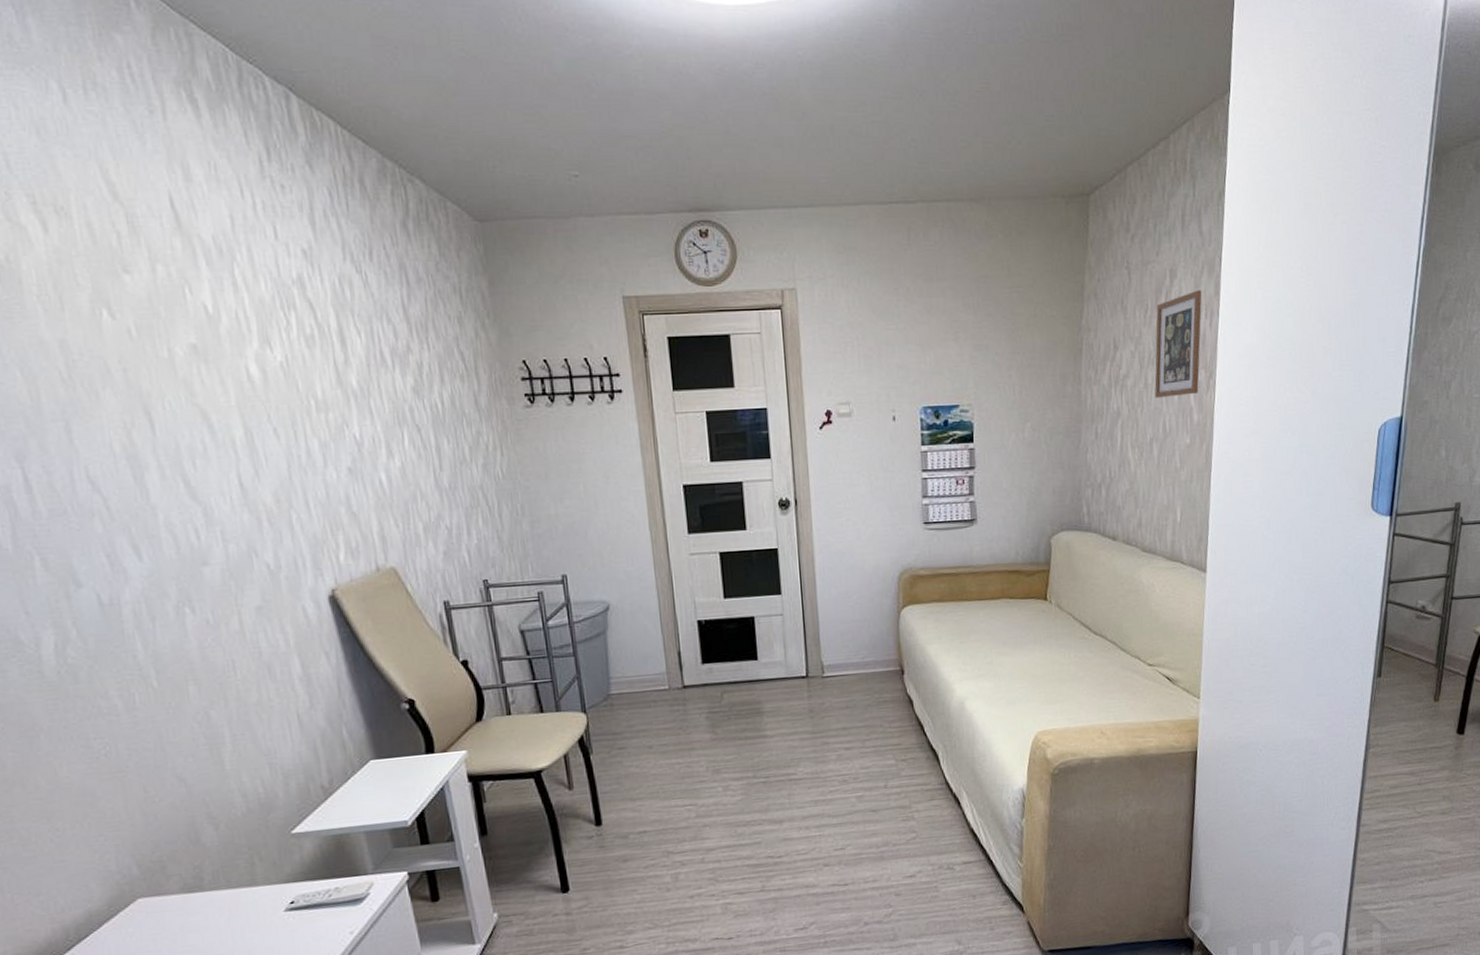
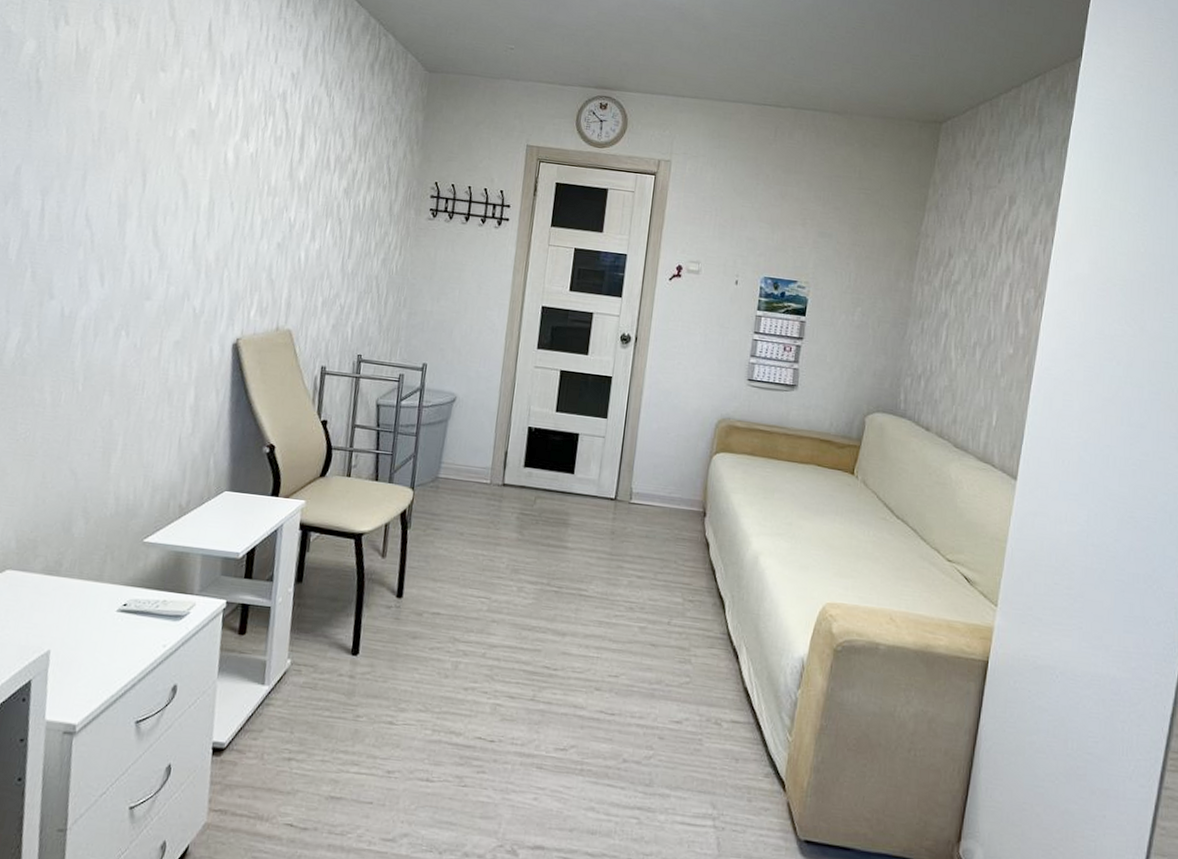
picture frame: present [1154,290,1202,398] -> none [983,217,1039,310]

